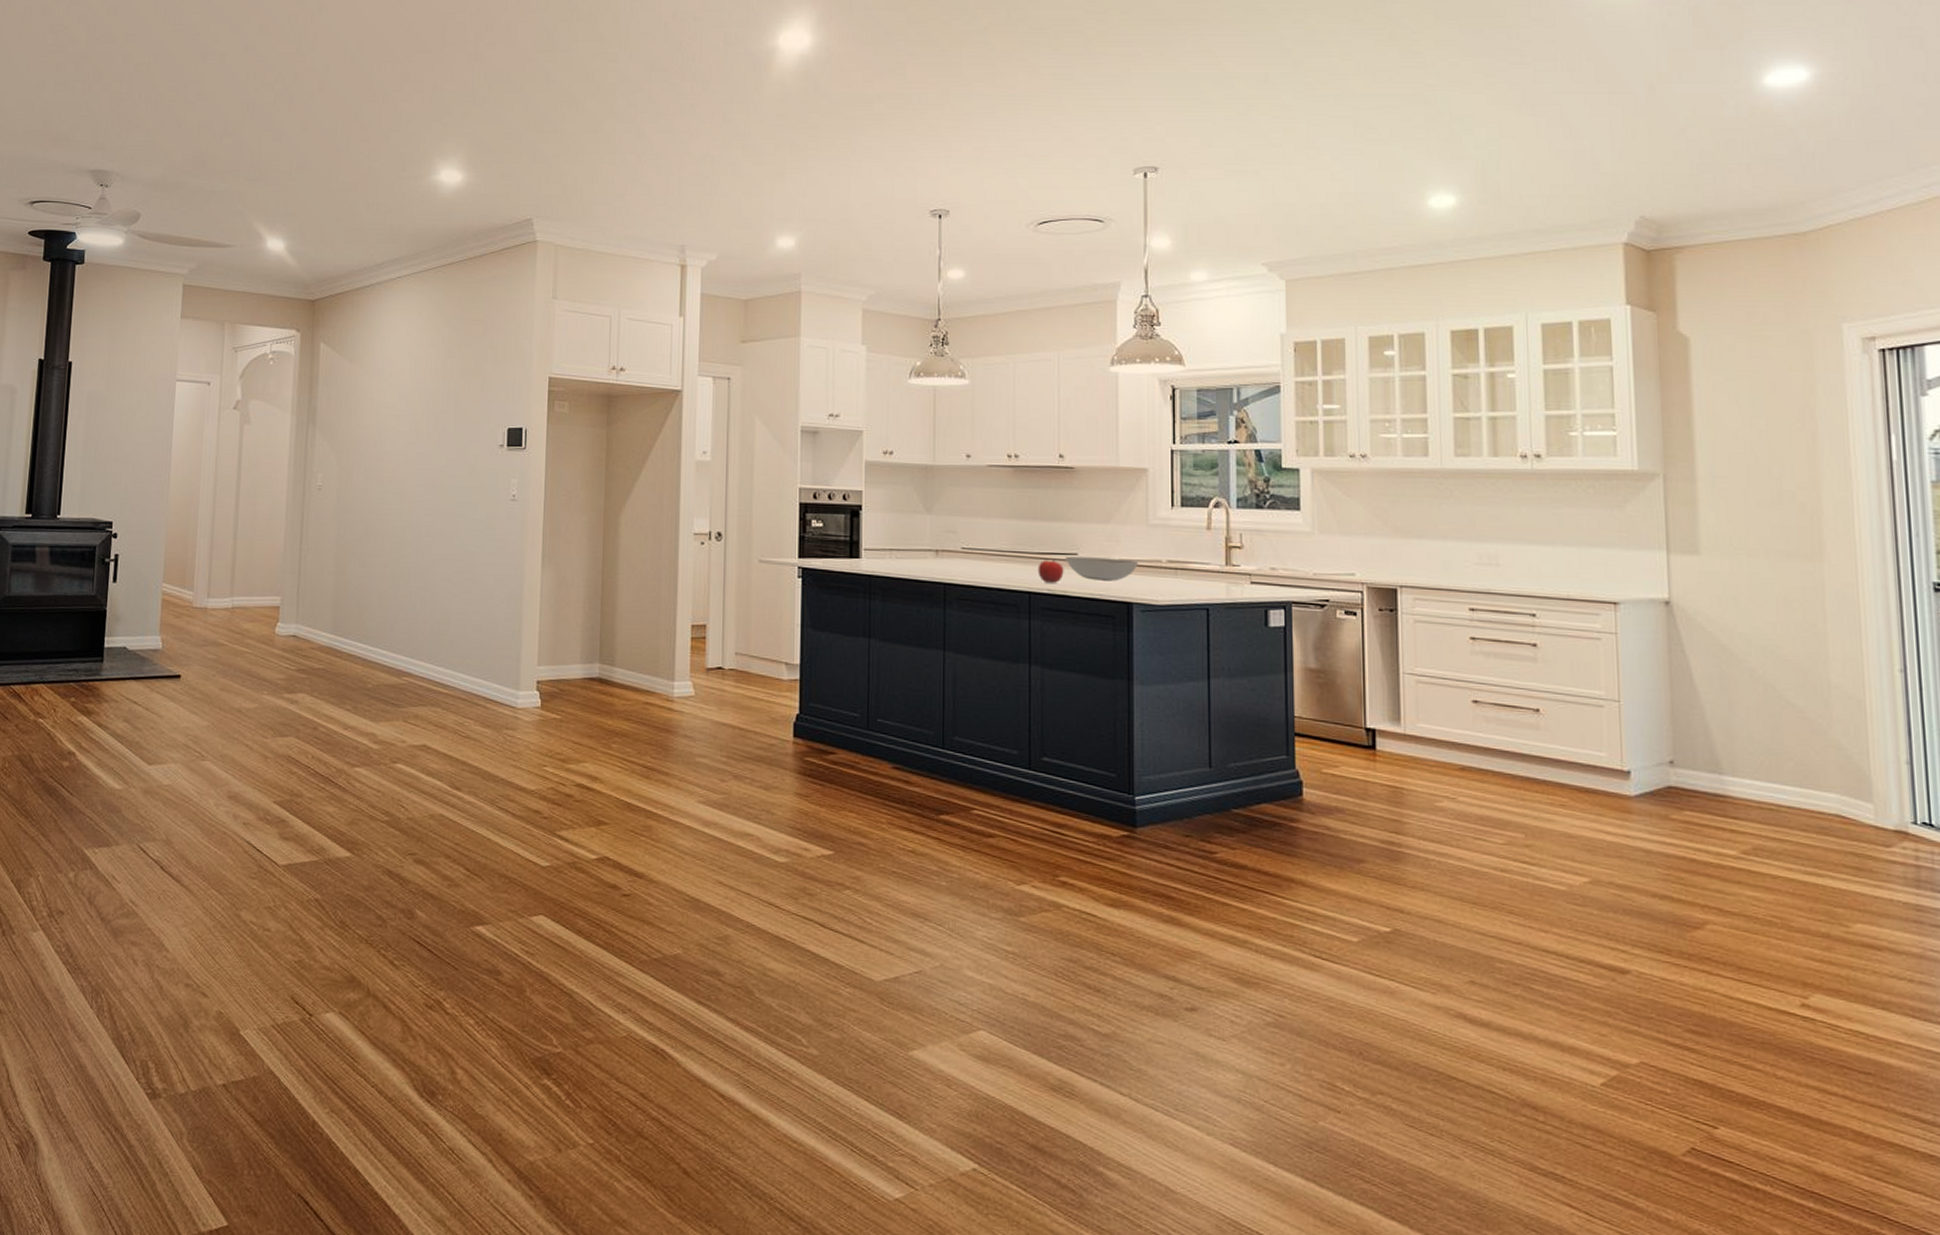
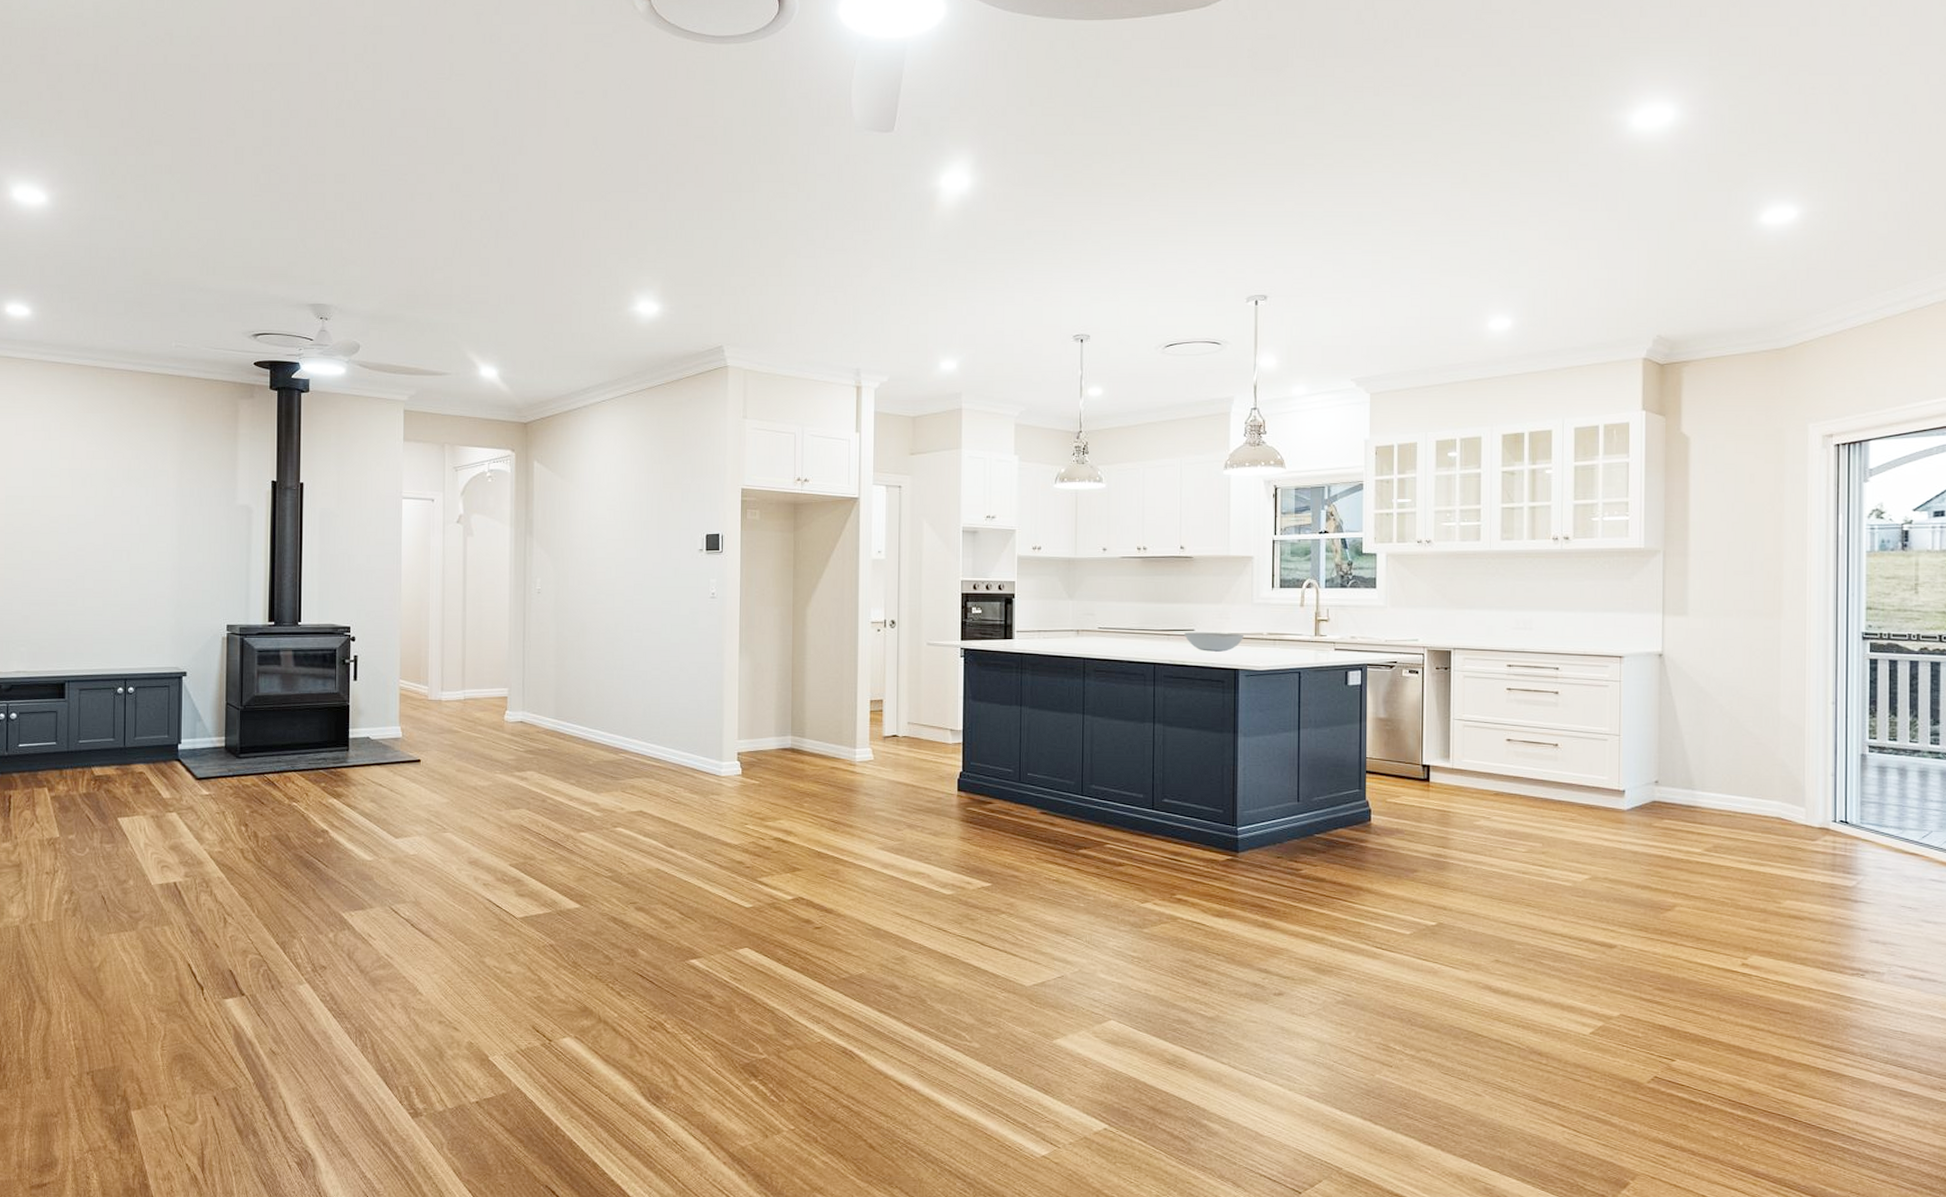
fruit: present [1038,559,1064,584] -> none [1161,634,1183,656]

